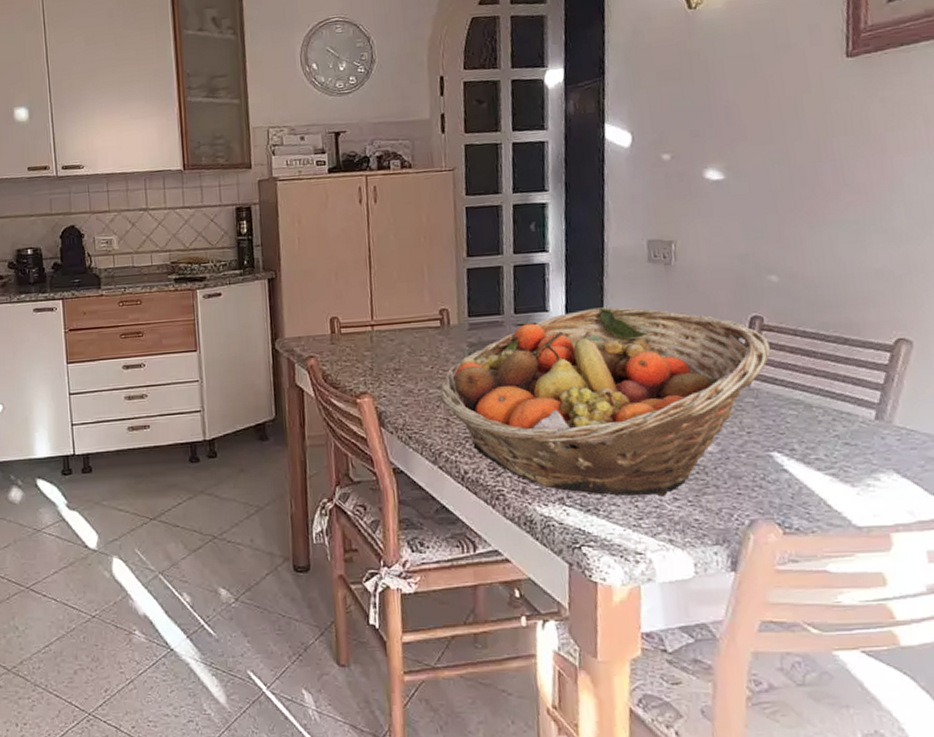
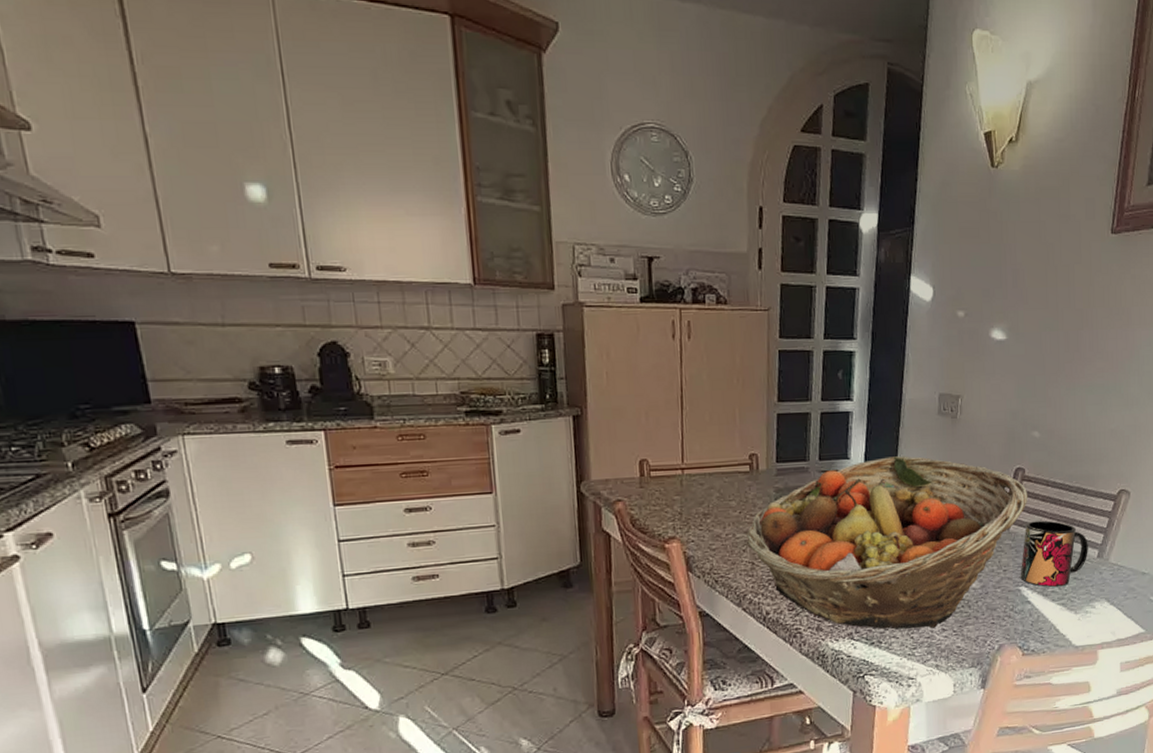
mug: none [769,375,862,454] -> present [1020,520,1088,588]

